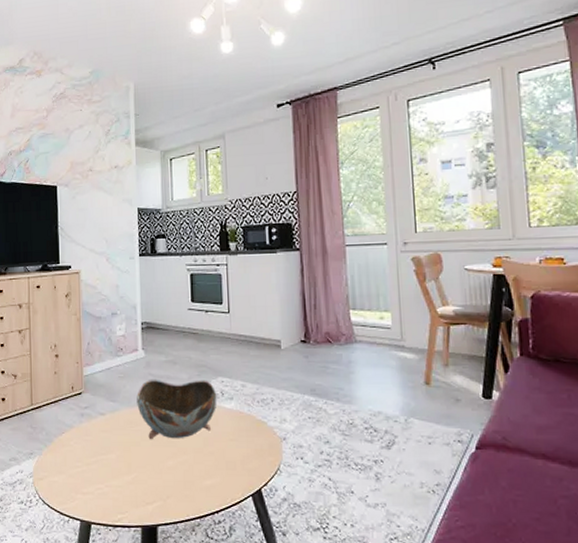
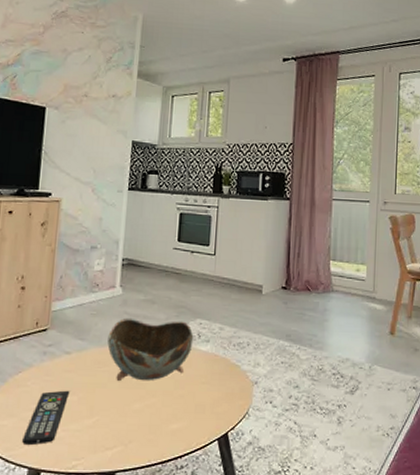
remote control: none [72,449,108,500] -> present [22,390,70,446]

